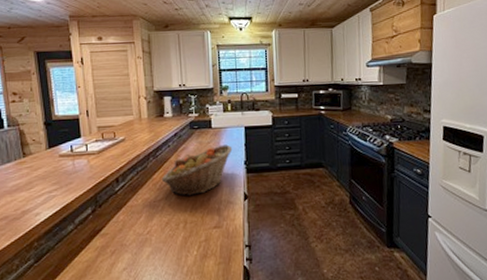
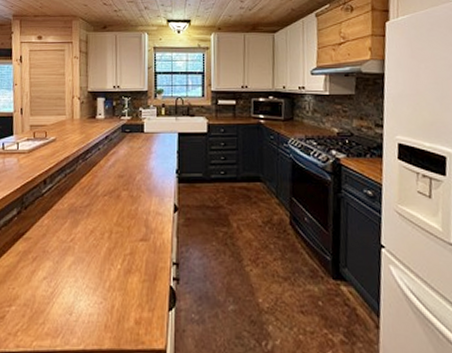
fruit basket: present [161,144,233,196] -> none [89,151,164,204]

